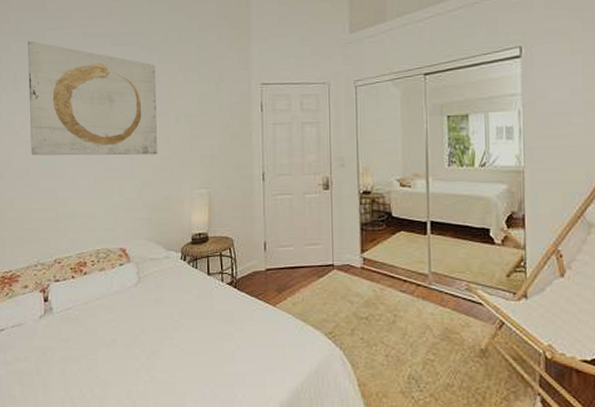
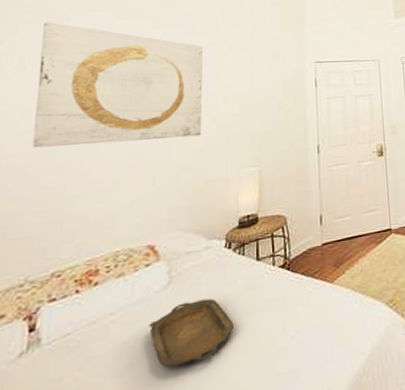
serving tray: none [125,300,190,350] -> present [149,298,234,368]

